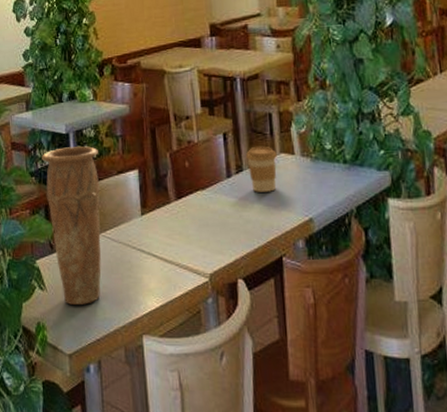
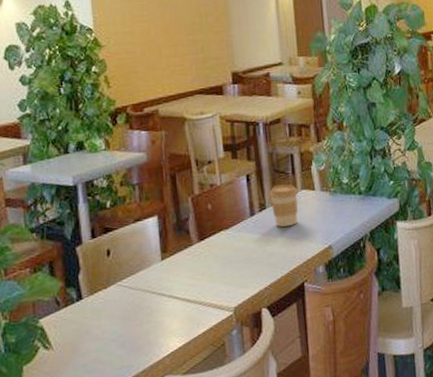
vase: present [42,146,102,306] -> none [44,196,118,359]

